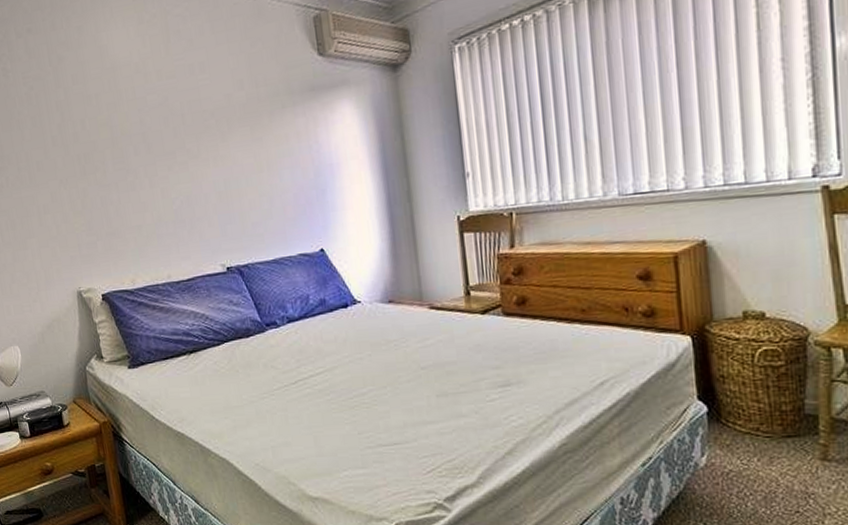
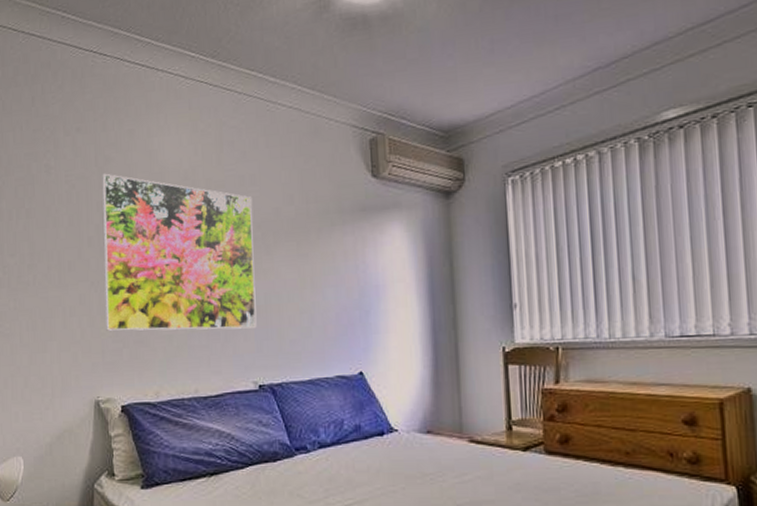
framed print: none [57,72,220,226] -> present [102,173,257,331]

